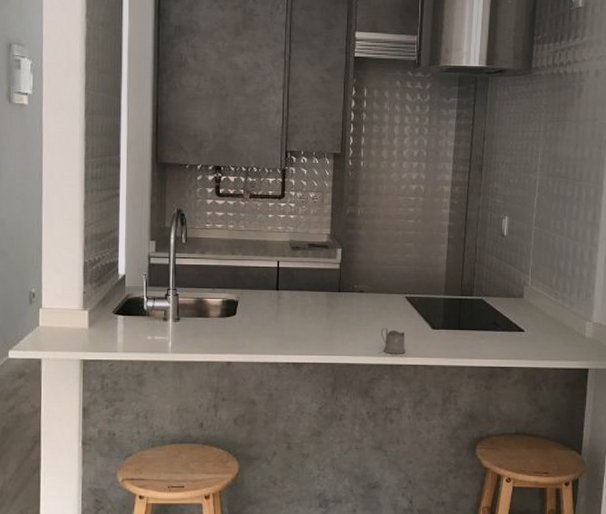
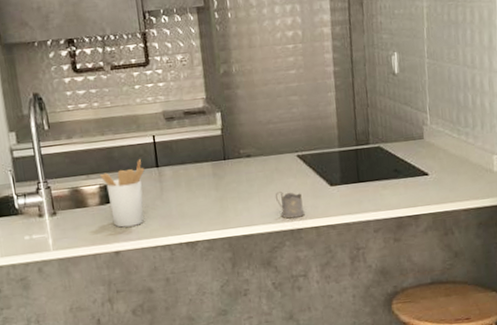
utensil holder: none [224,281,265,341] -> present [99,159,145,228]

